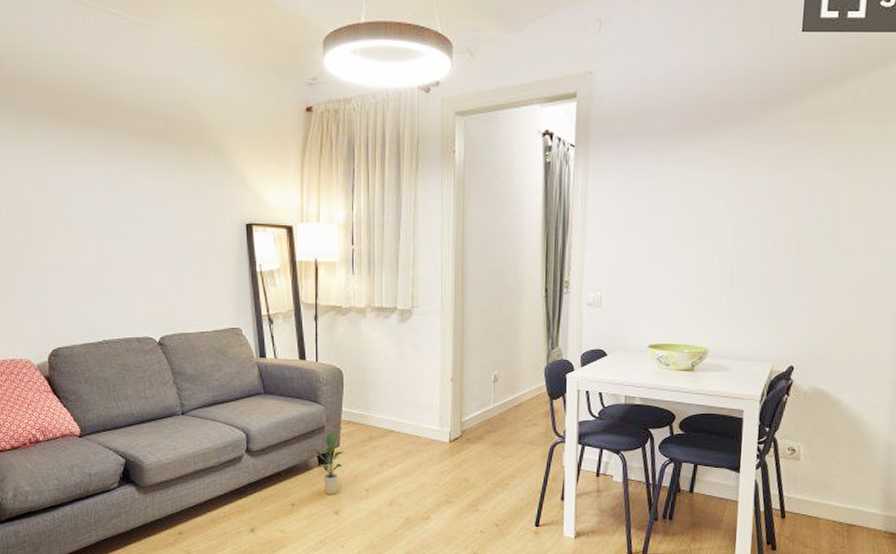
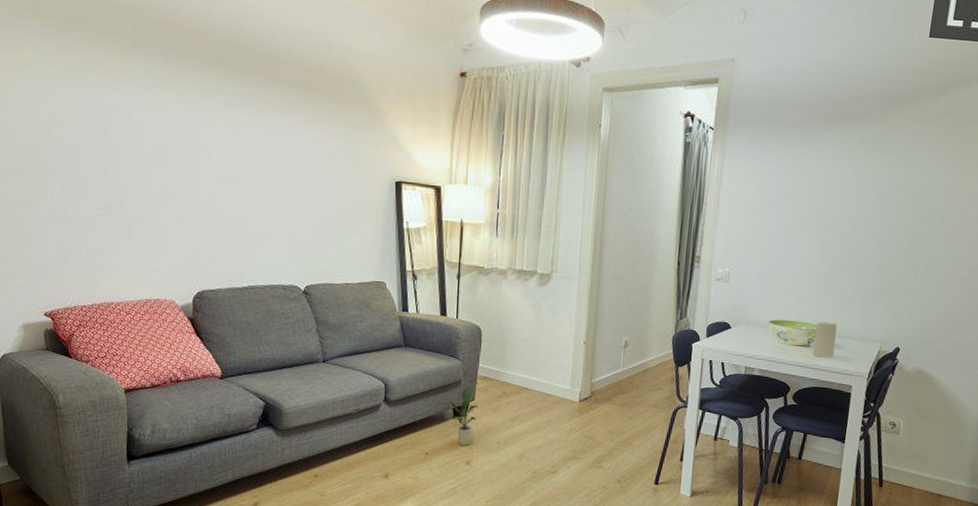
candle: none [697,343,723,383] -> present [812,321,837,359]

